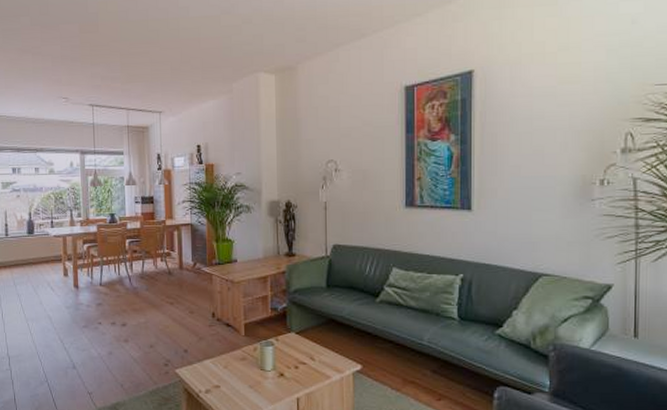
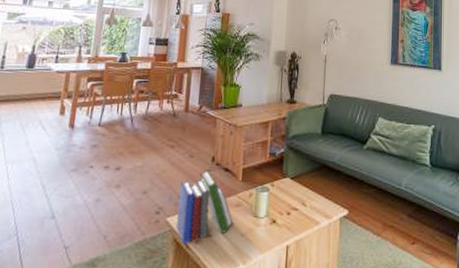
book: none [183,325,240,394] -> present [176,170,233,244]

